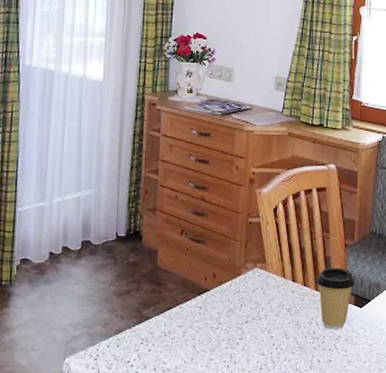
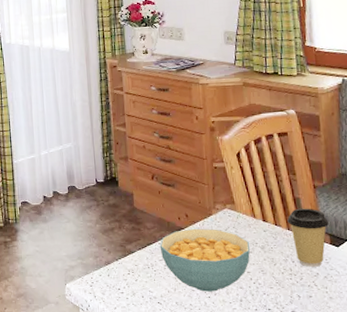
cereal bowl: none [180,289,276,361] -> present [159,228,250,292]

